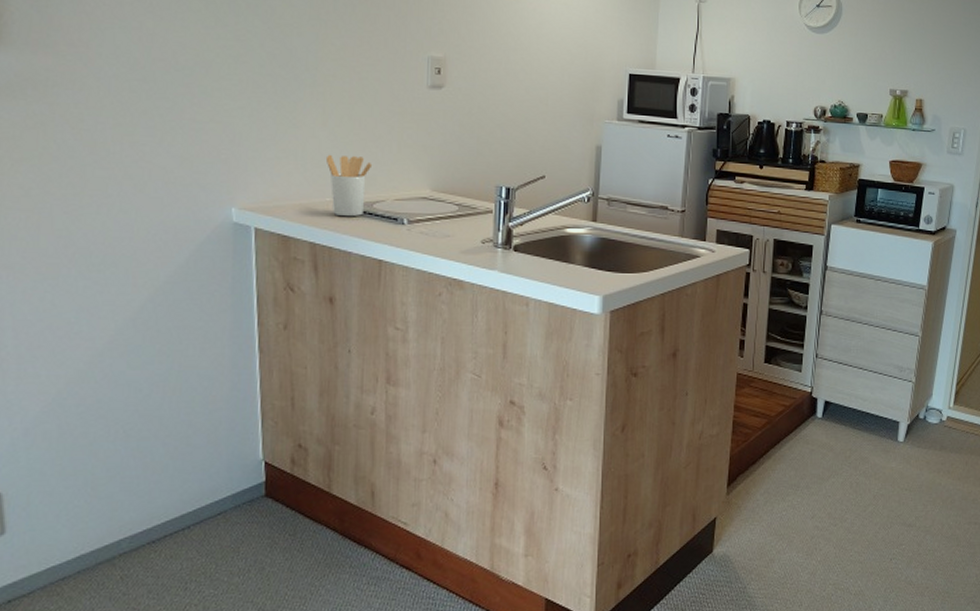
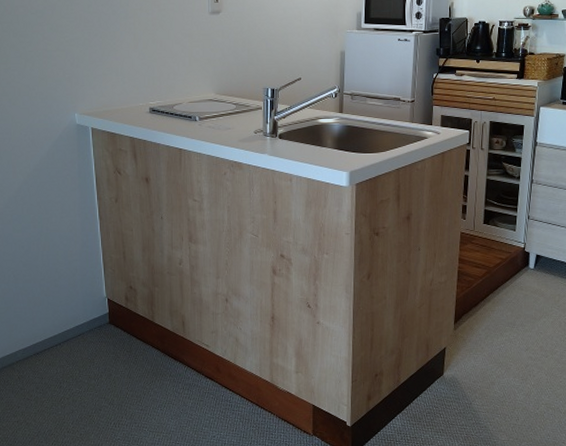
utensil holder: present [325,154,373,216] -> none [138,70,172,116]

